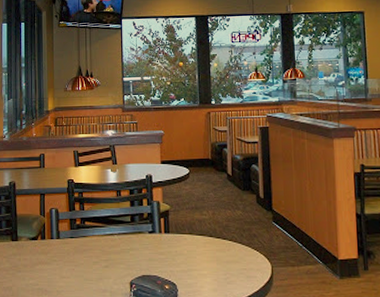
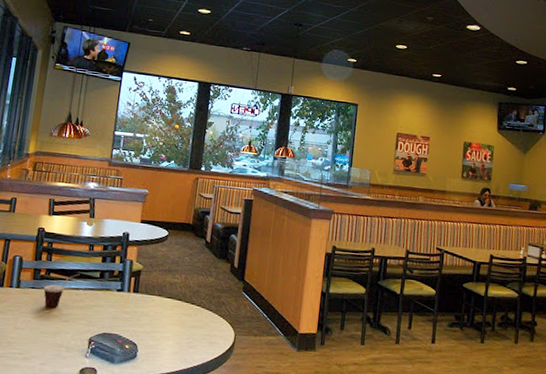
cup: none [81,219,112,254] -> present [43,273,80,308]

